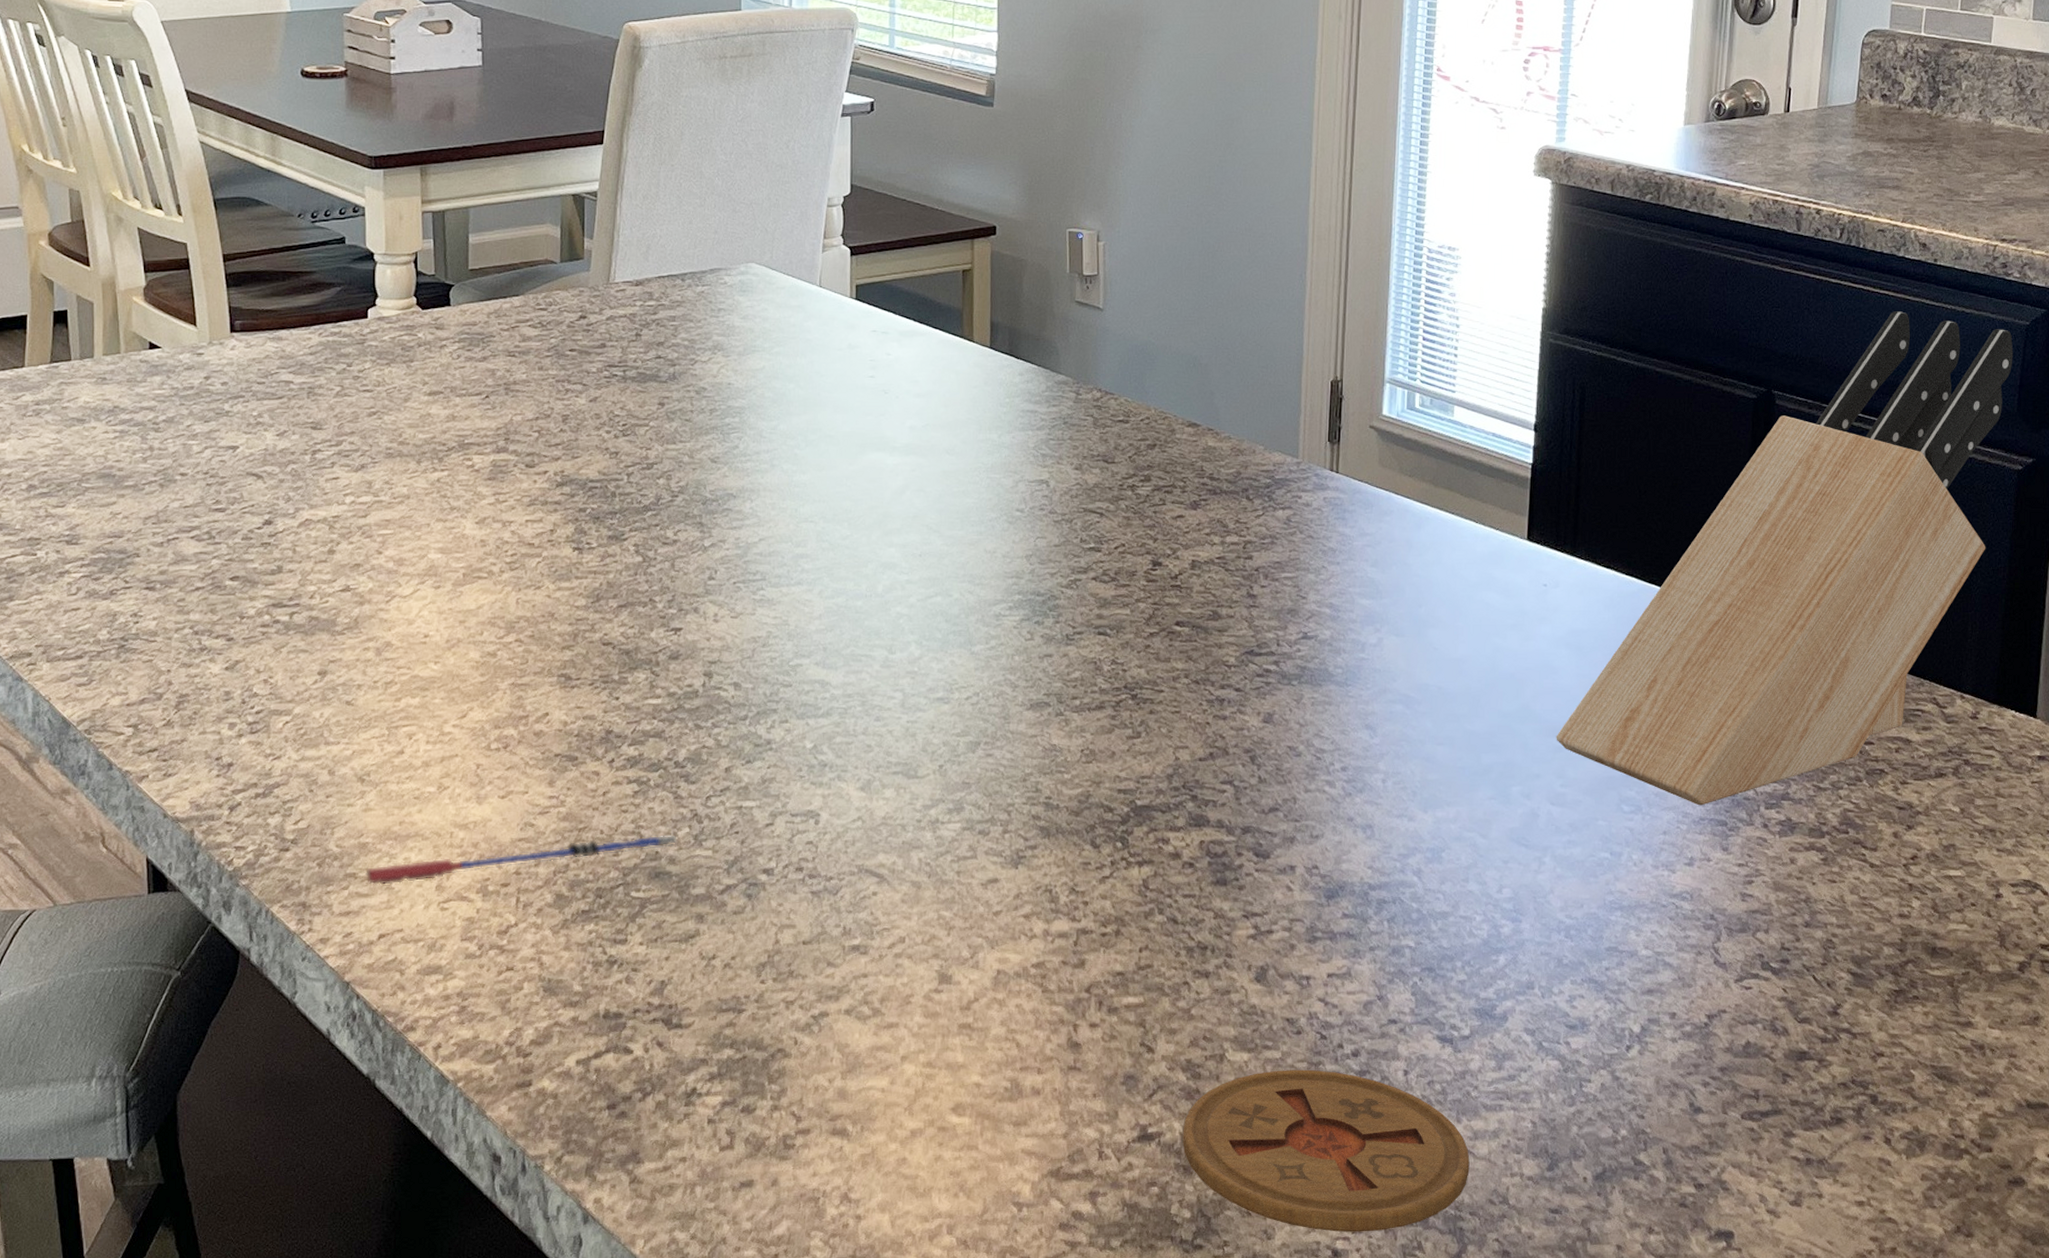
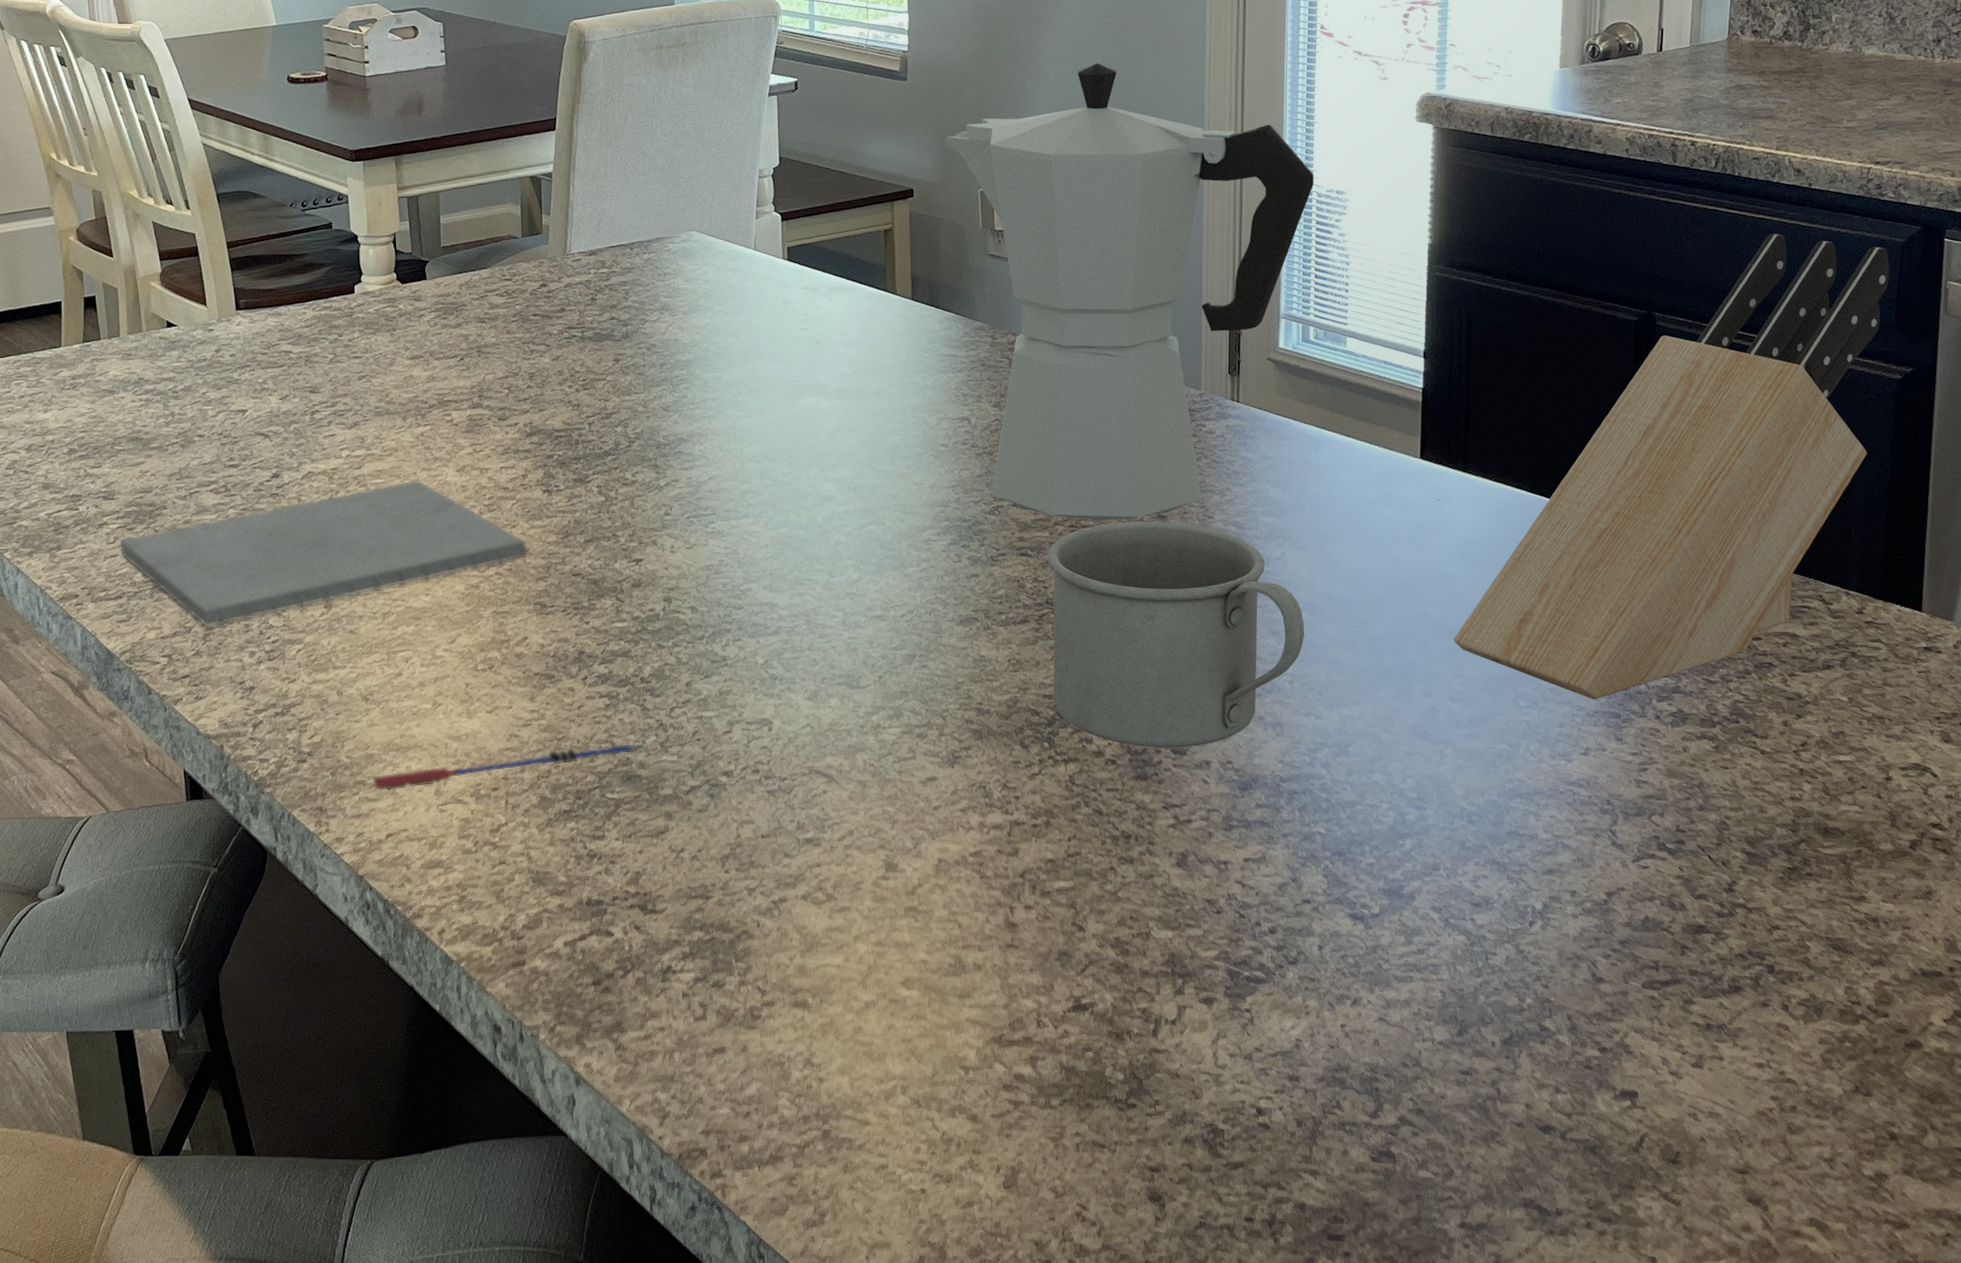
notepad: none [83,531,554,695] -> present [120,479,529,628]
moka pot: none [1029,97,1425,599] -> present [942,63,1314,521]
mug: none [1127,601,1400,851] -> present [1047,521,1304,748]
coaster: present [1182,1069,1470,1232] -> none [1114,945,1383,1093]

